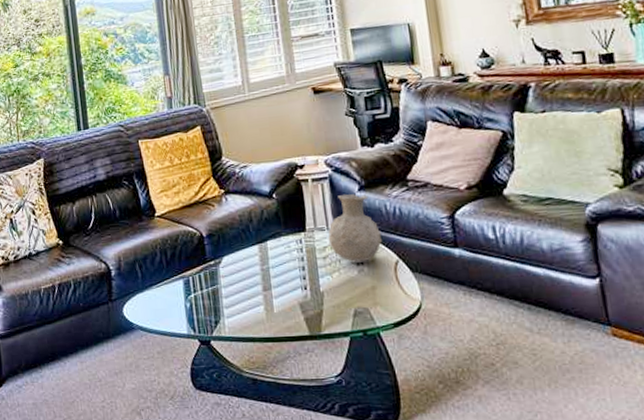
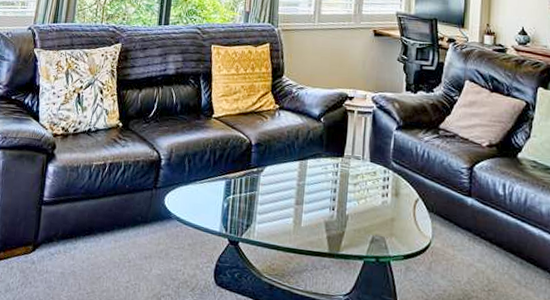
vase: present [328,193,383,263] -> none [361,130,409,195]

